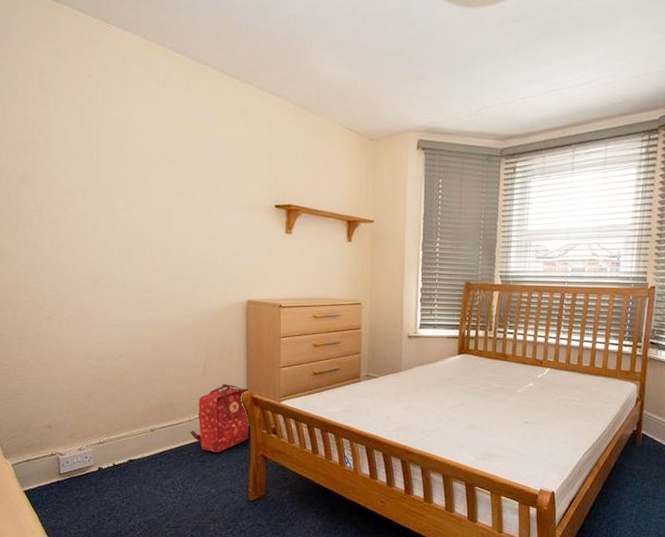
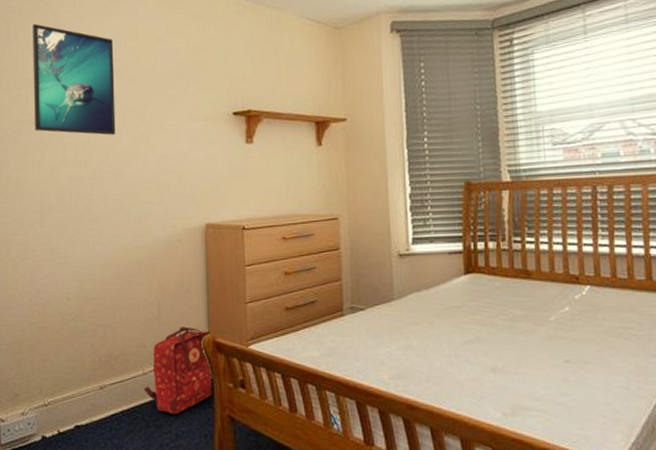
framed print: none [81,99,165,215] -> present [33,23,116,135]

